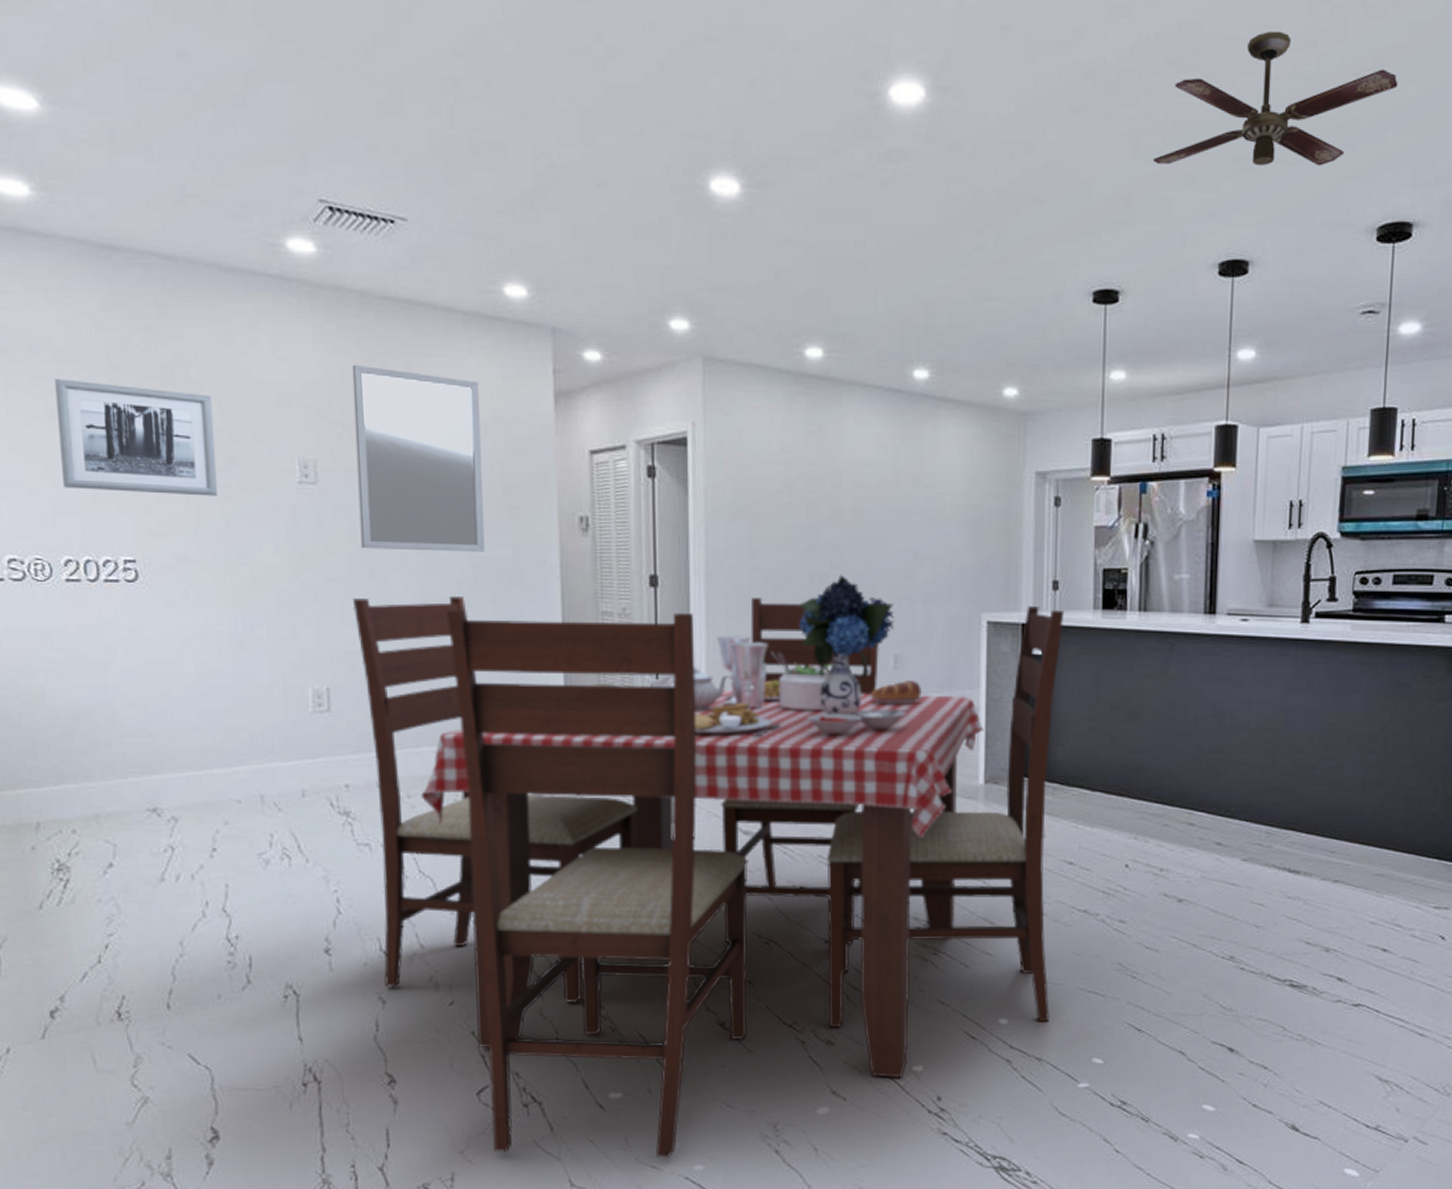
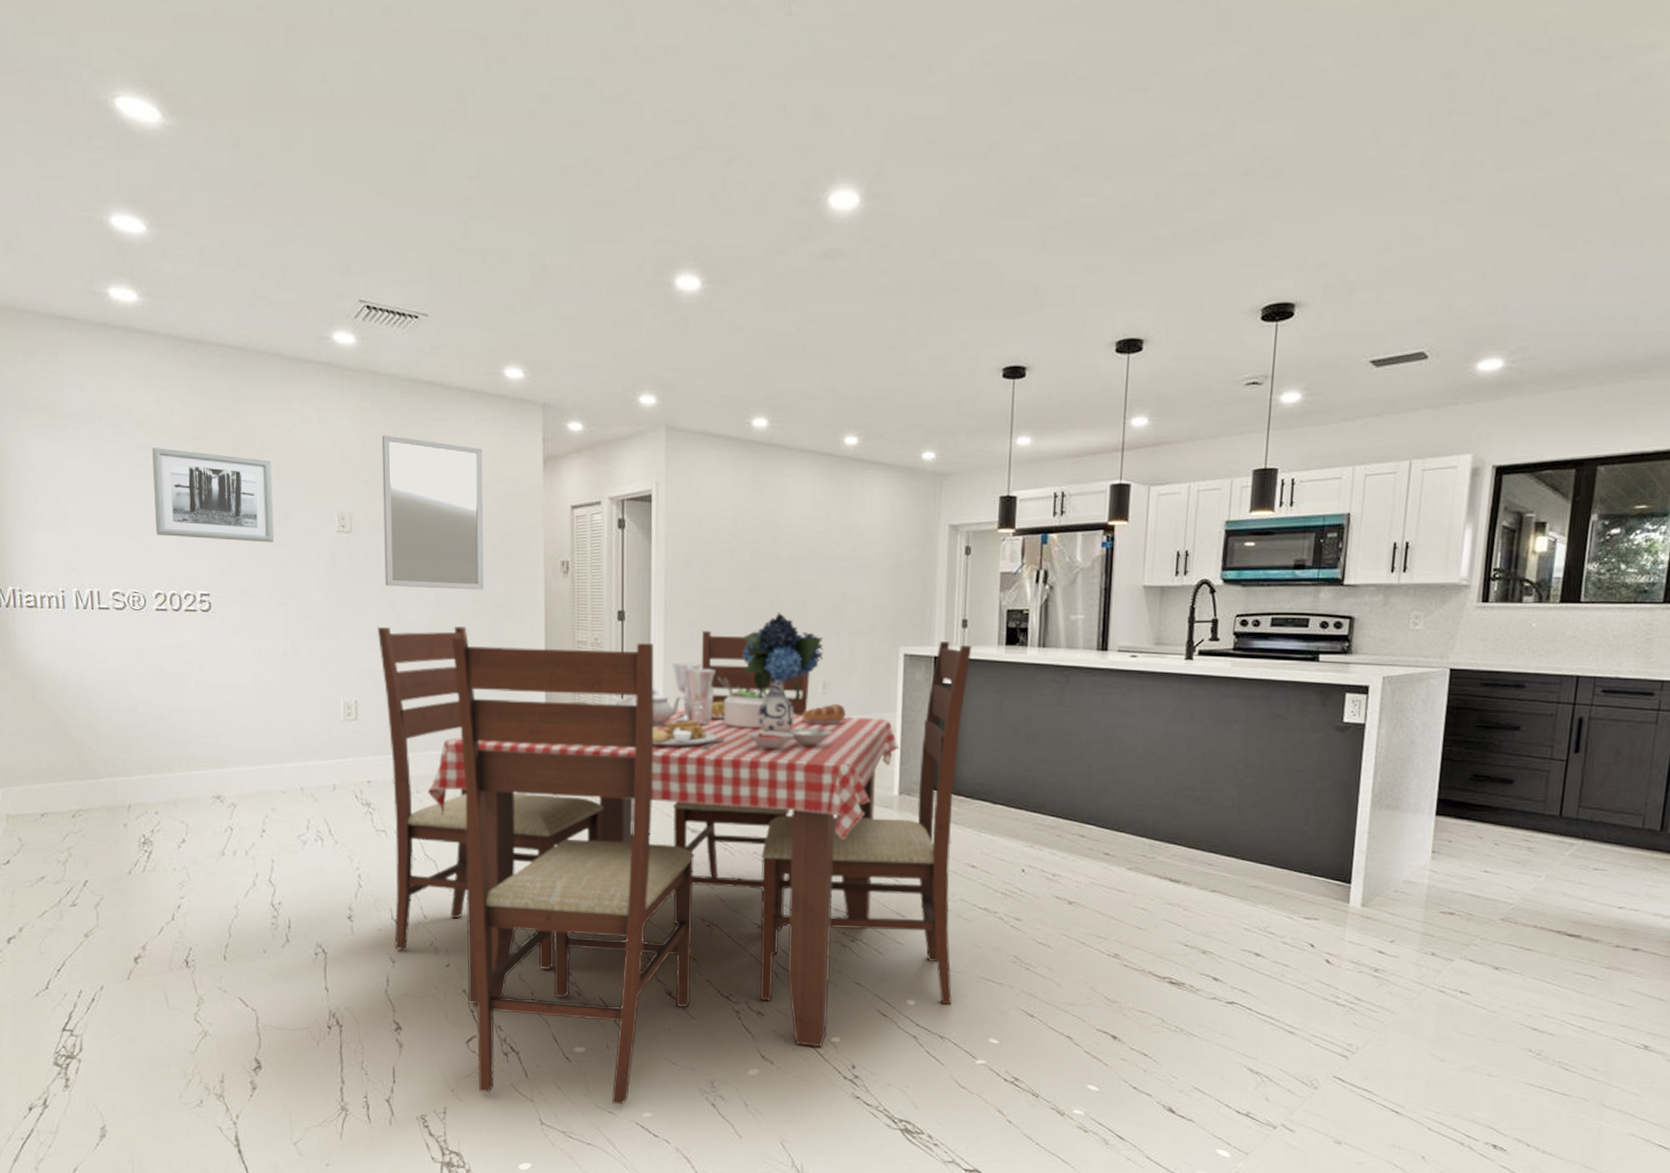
ceiling fan: present [1153,30,1398,166] -> none [1059,136,1284,256]

